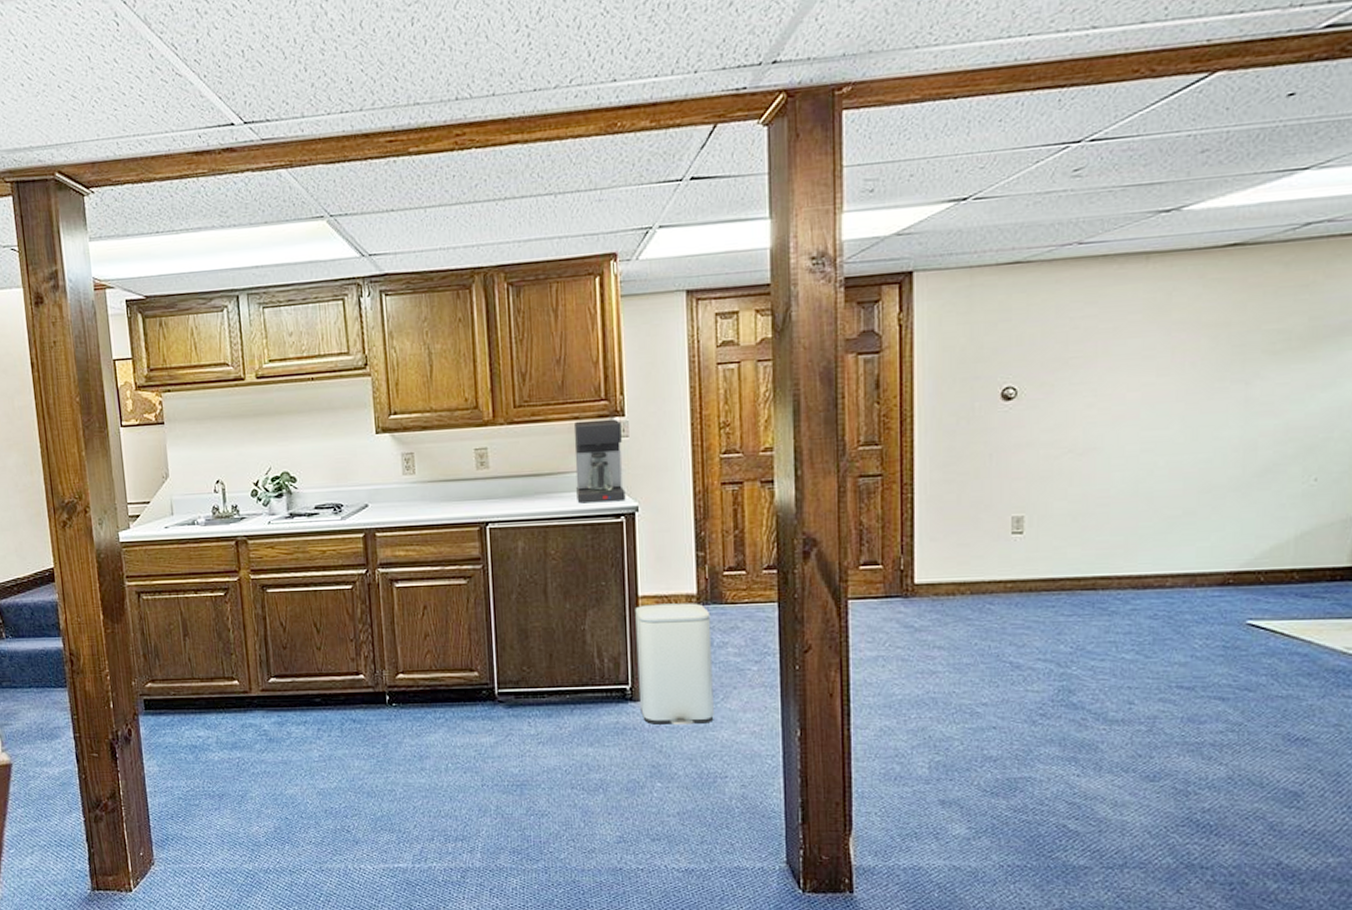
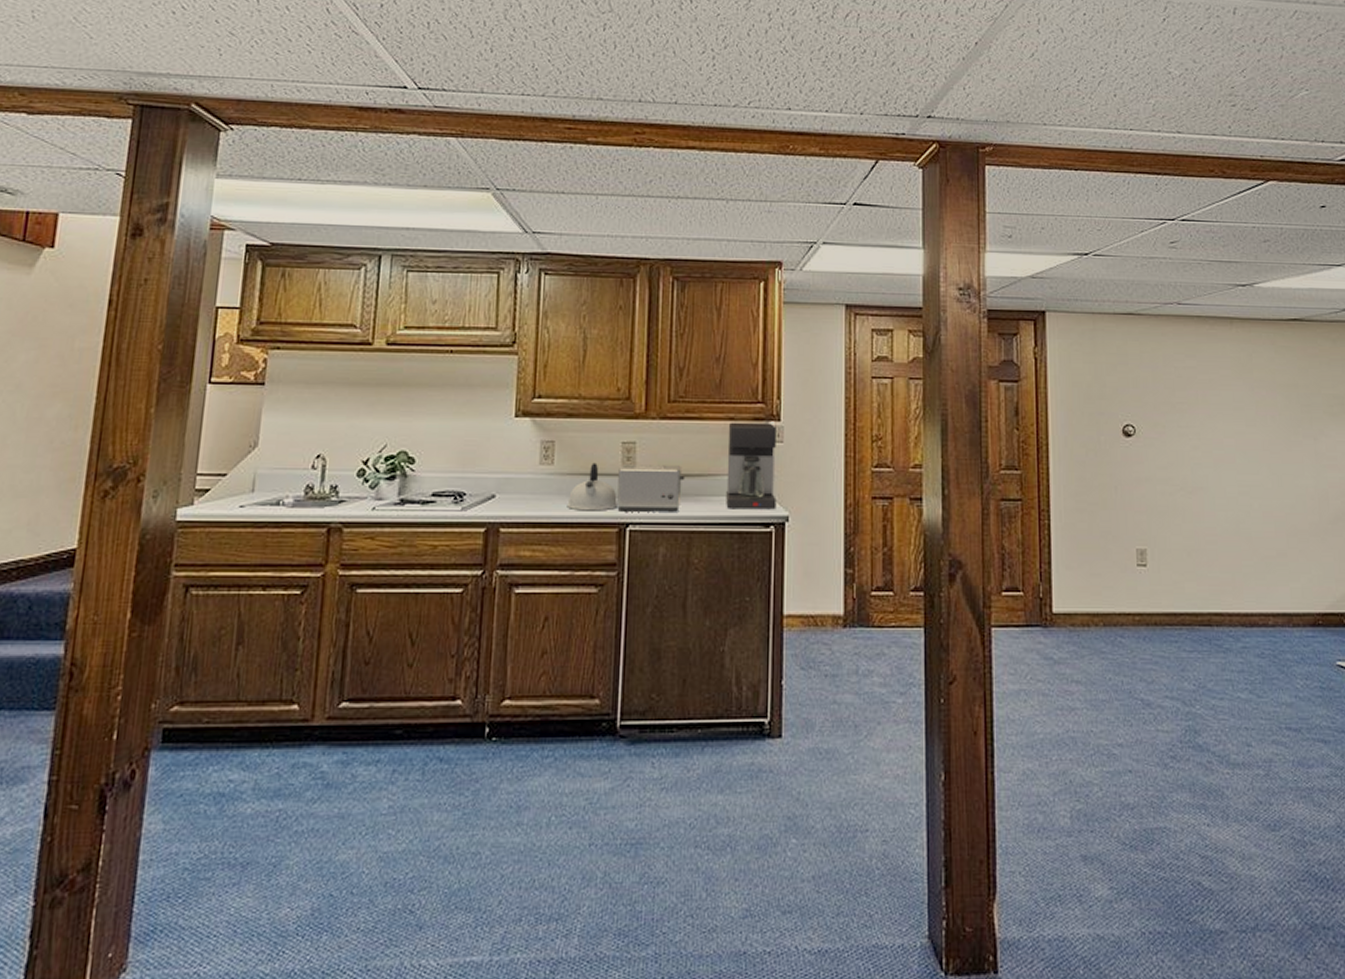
kettle: none [431,469,477,514] -> present [567,462,619,511]
toaster: none [474,466,537,512] -> present [617,464,686,512]
pedal bin: present [635,603,714,726] -> none [777,625,857,768]

